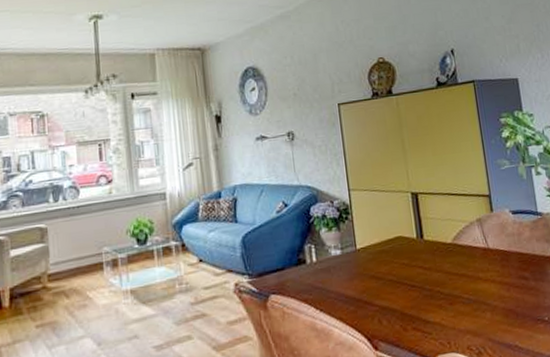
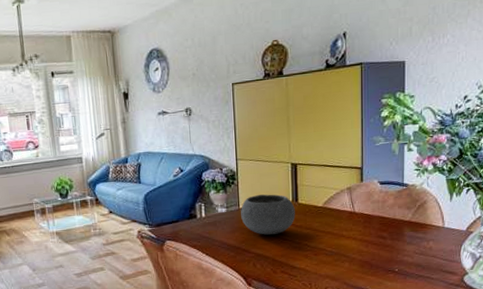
bowl: none [358,230,423,282] -> present [241,194,295,235]

